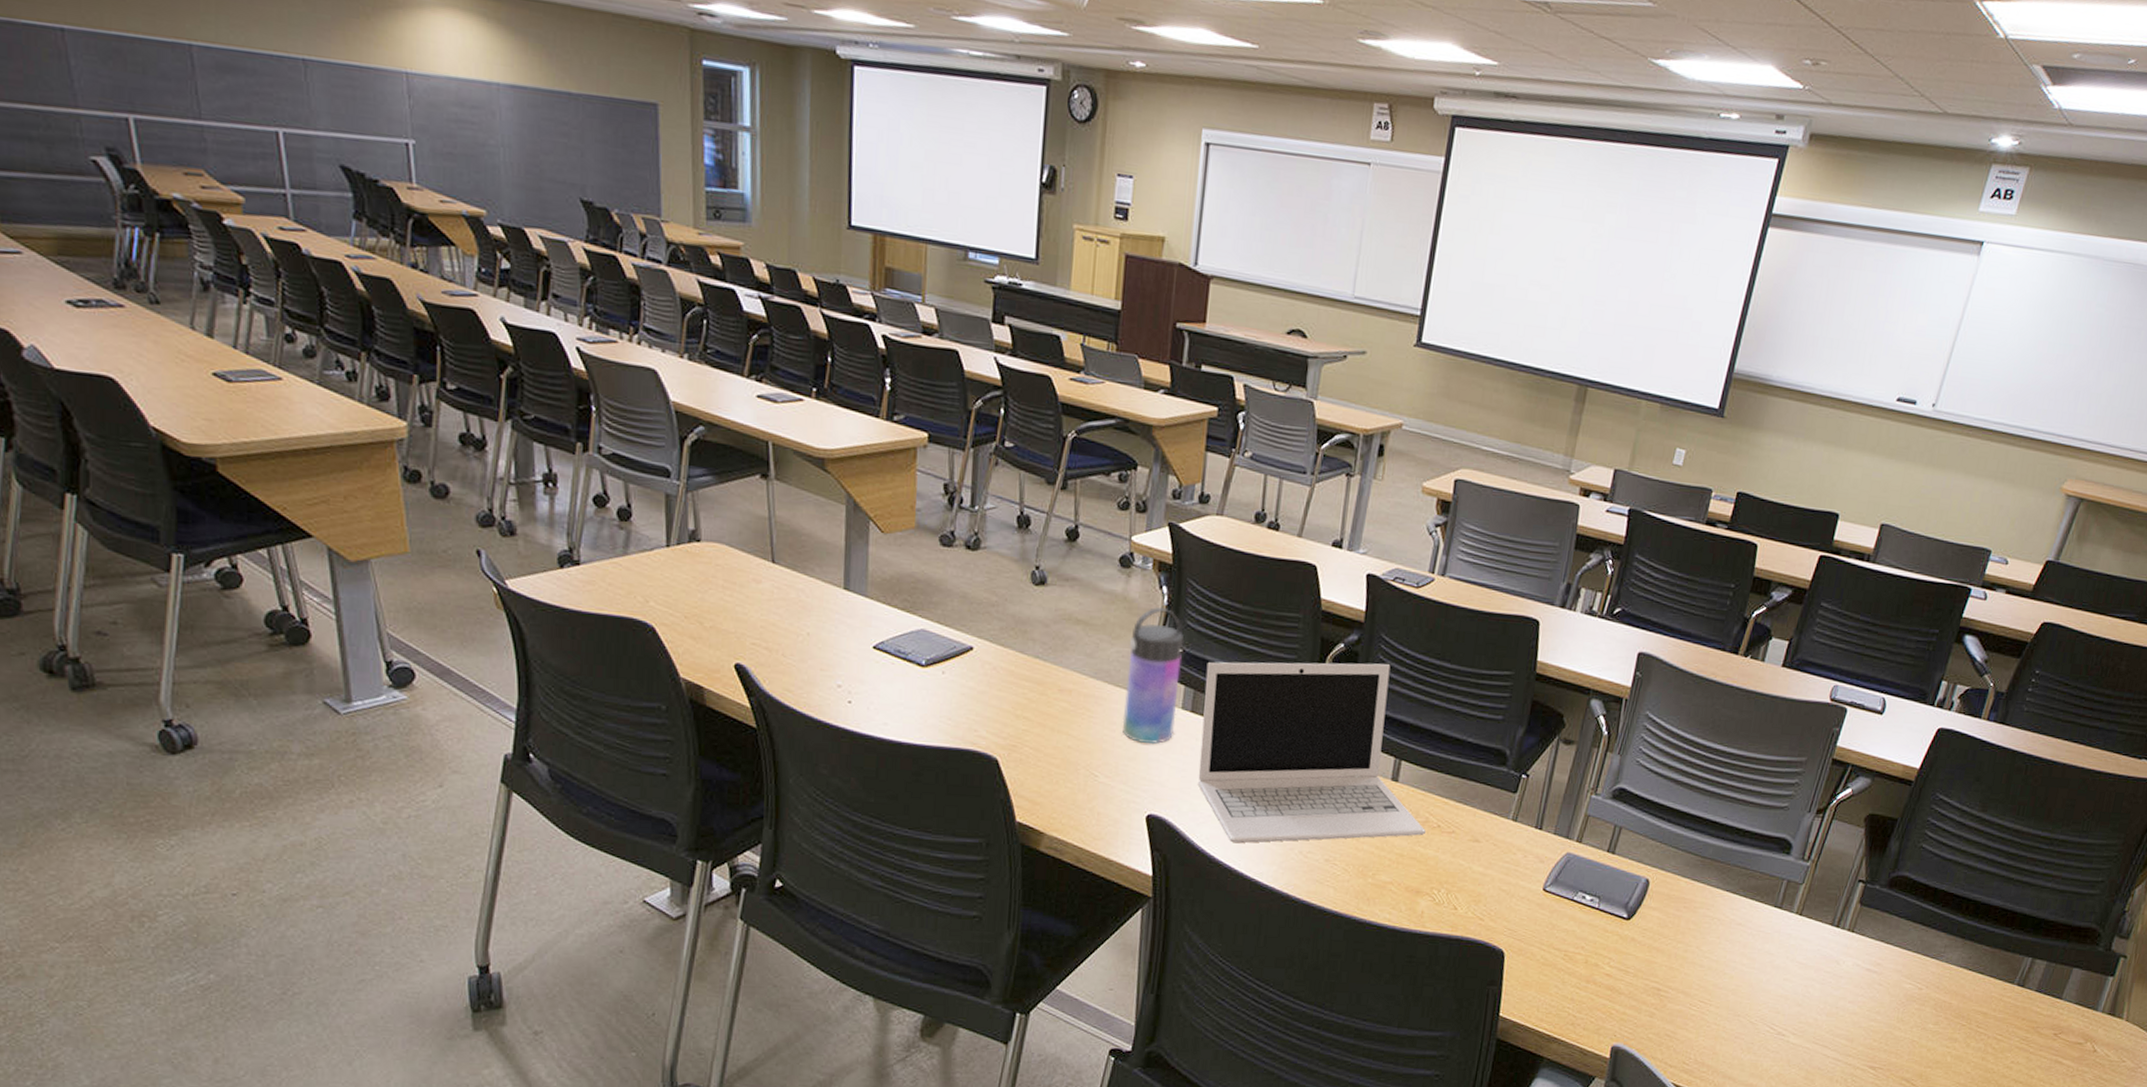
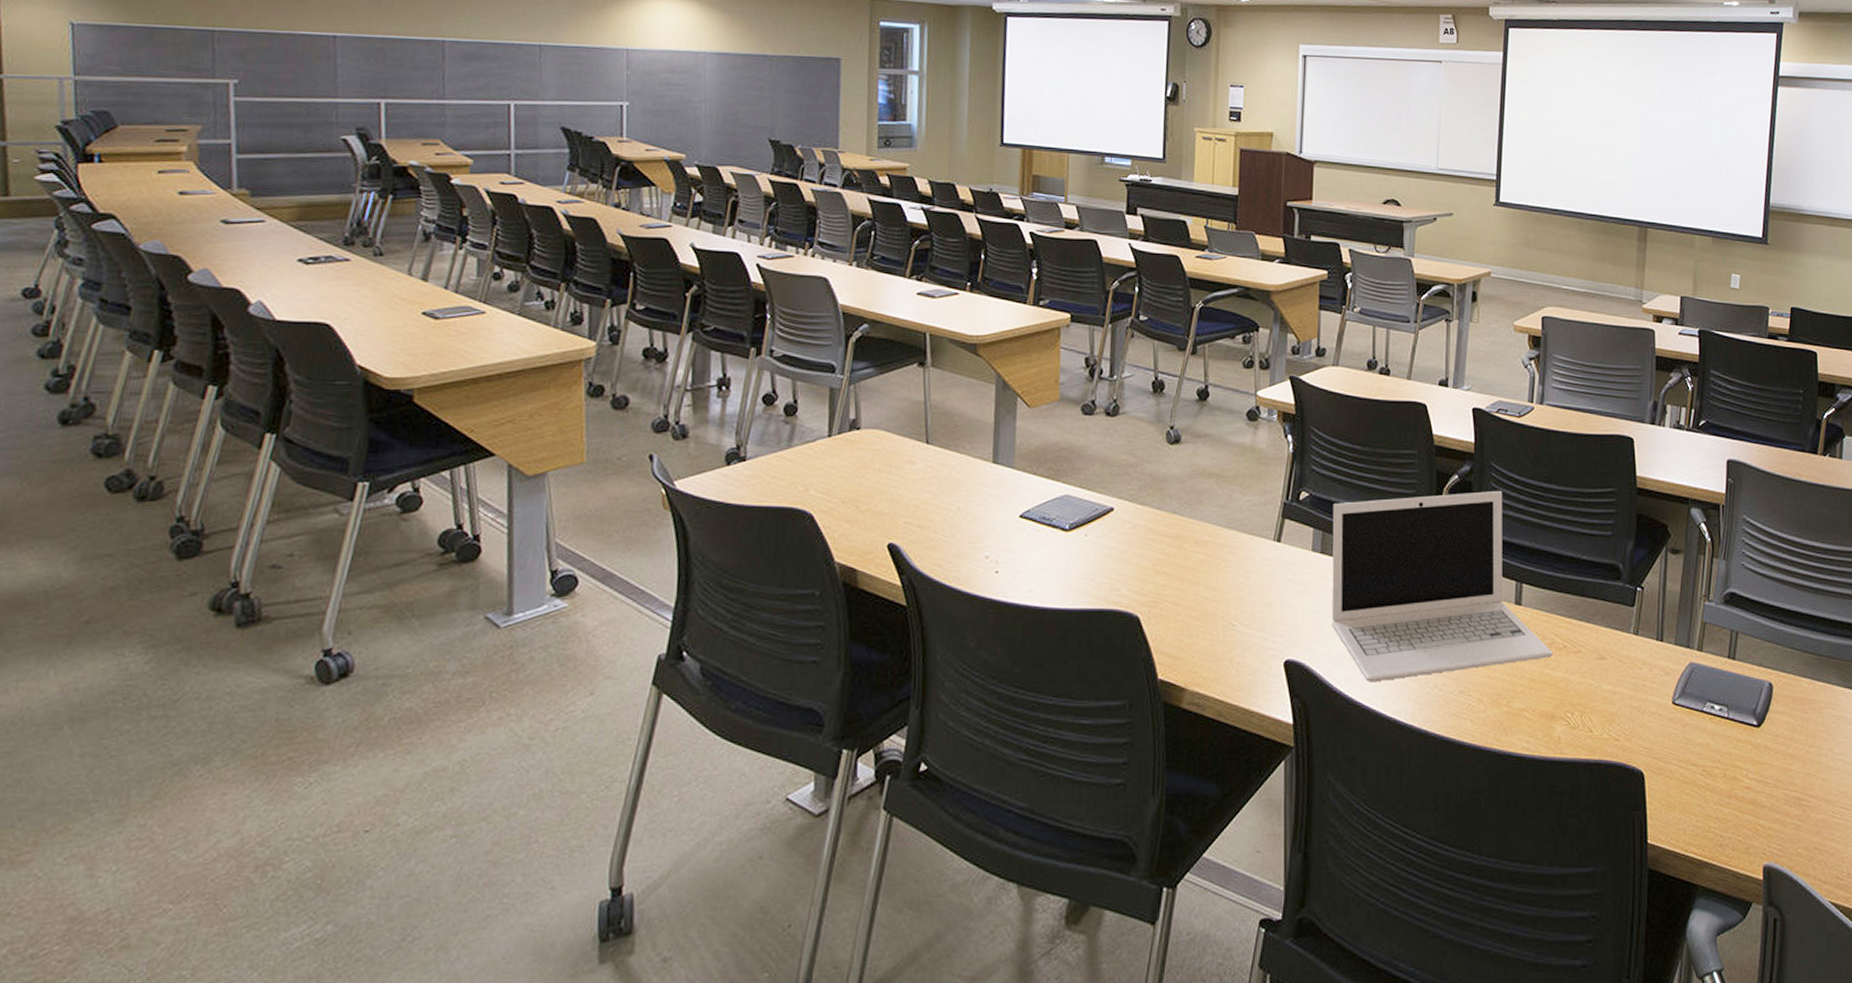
water bottle: present [1121,607,1186,745] -> none [1256,456,1312,589]

